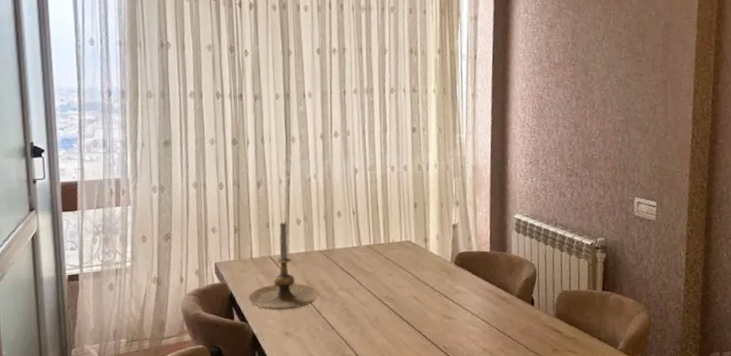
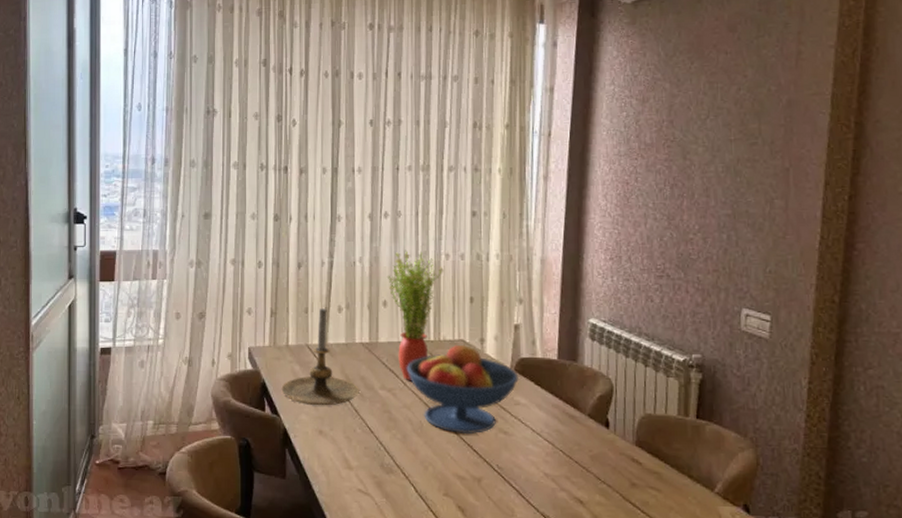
potted plant: none [339,165,390,280] -> present [386,250,444,380]
fruit bowl: none [362,243,458,323] -> present [407,343,519,435]

